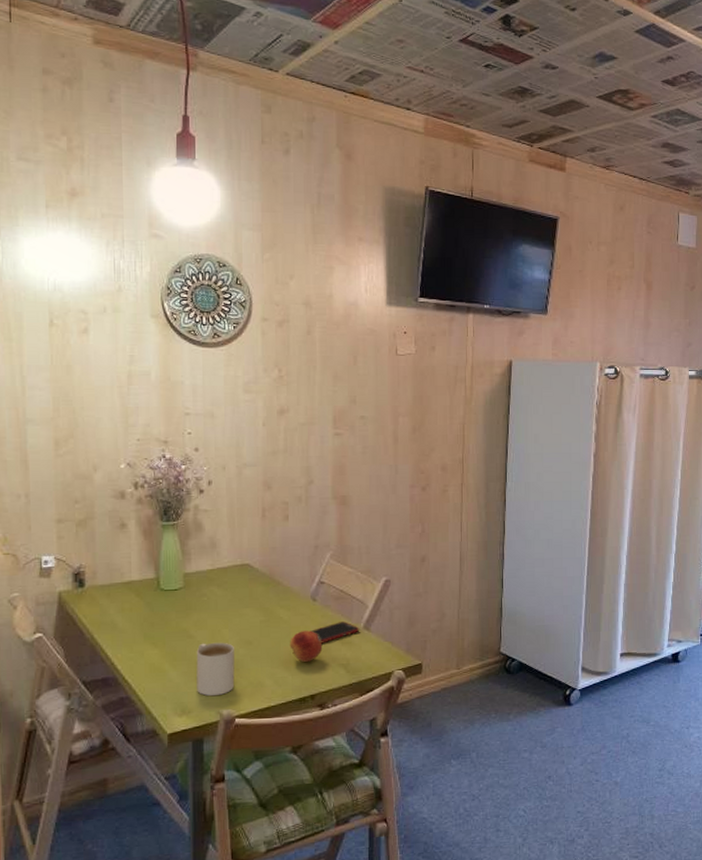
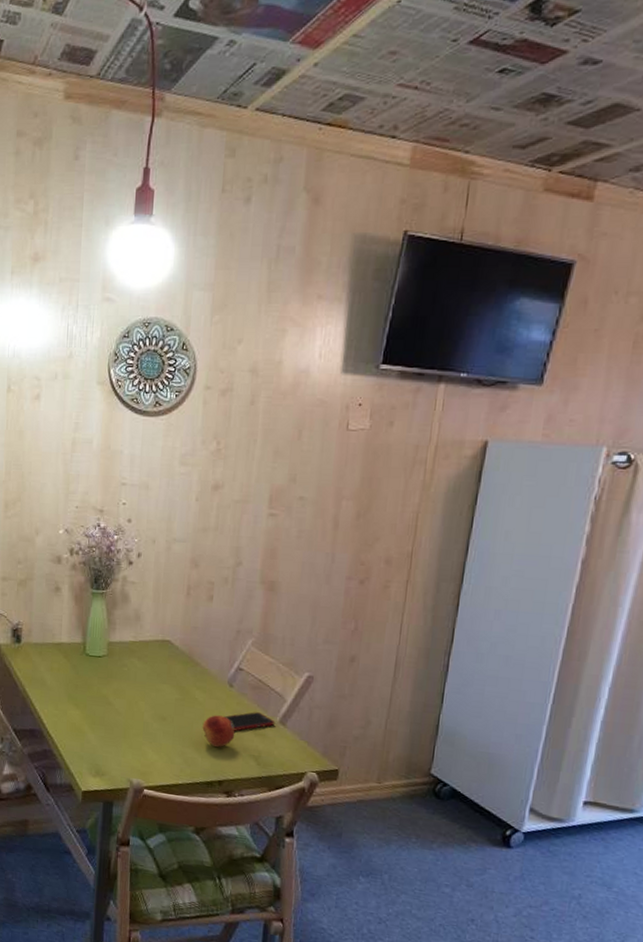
mug: present [196,642,235,696] -> none [111,711,149,764]

